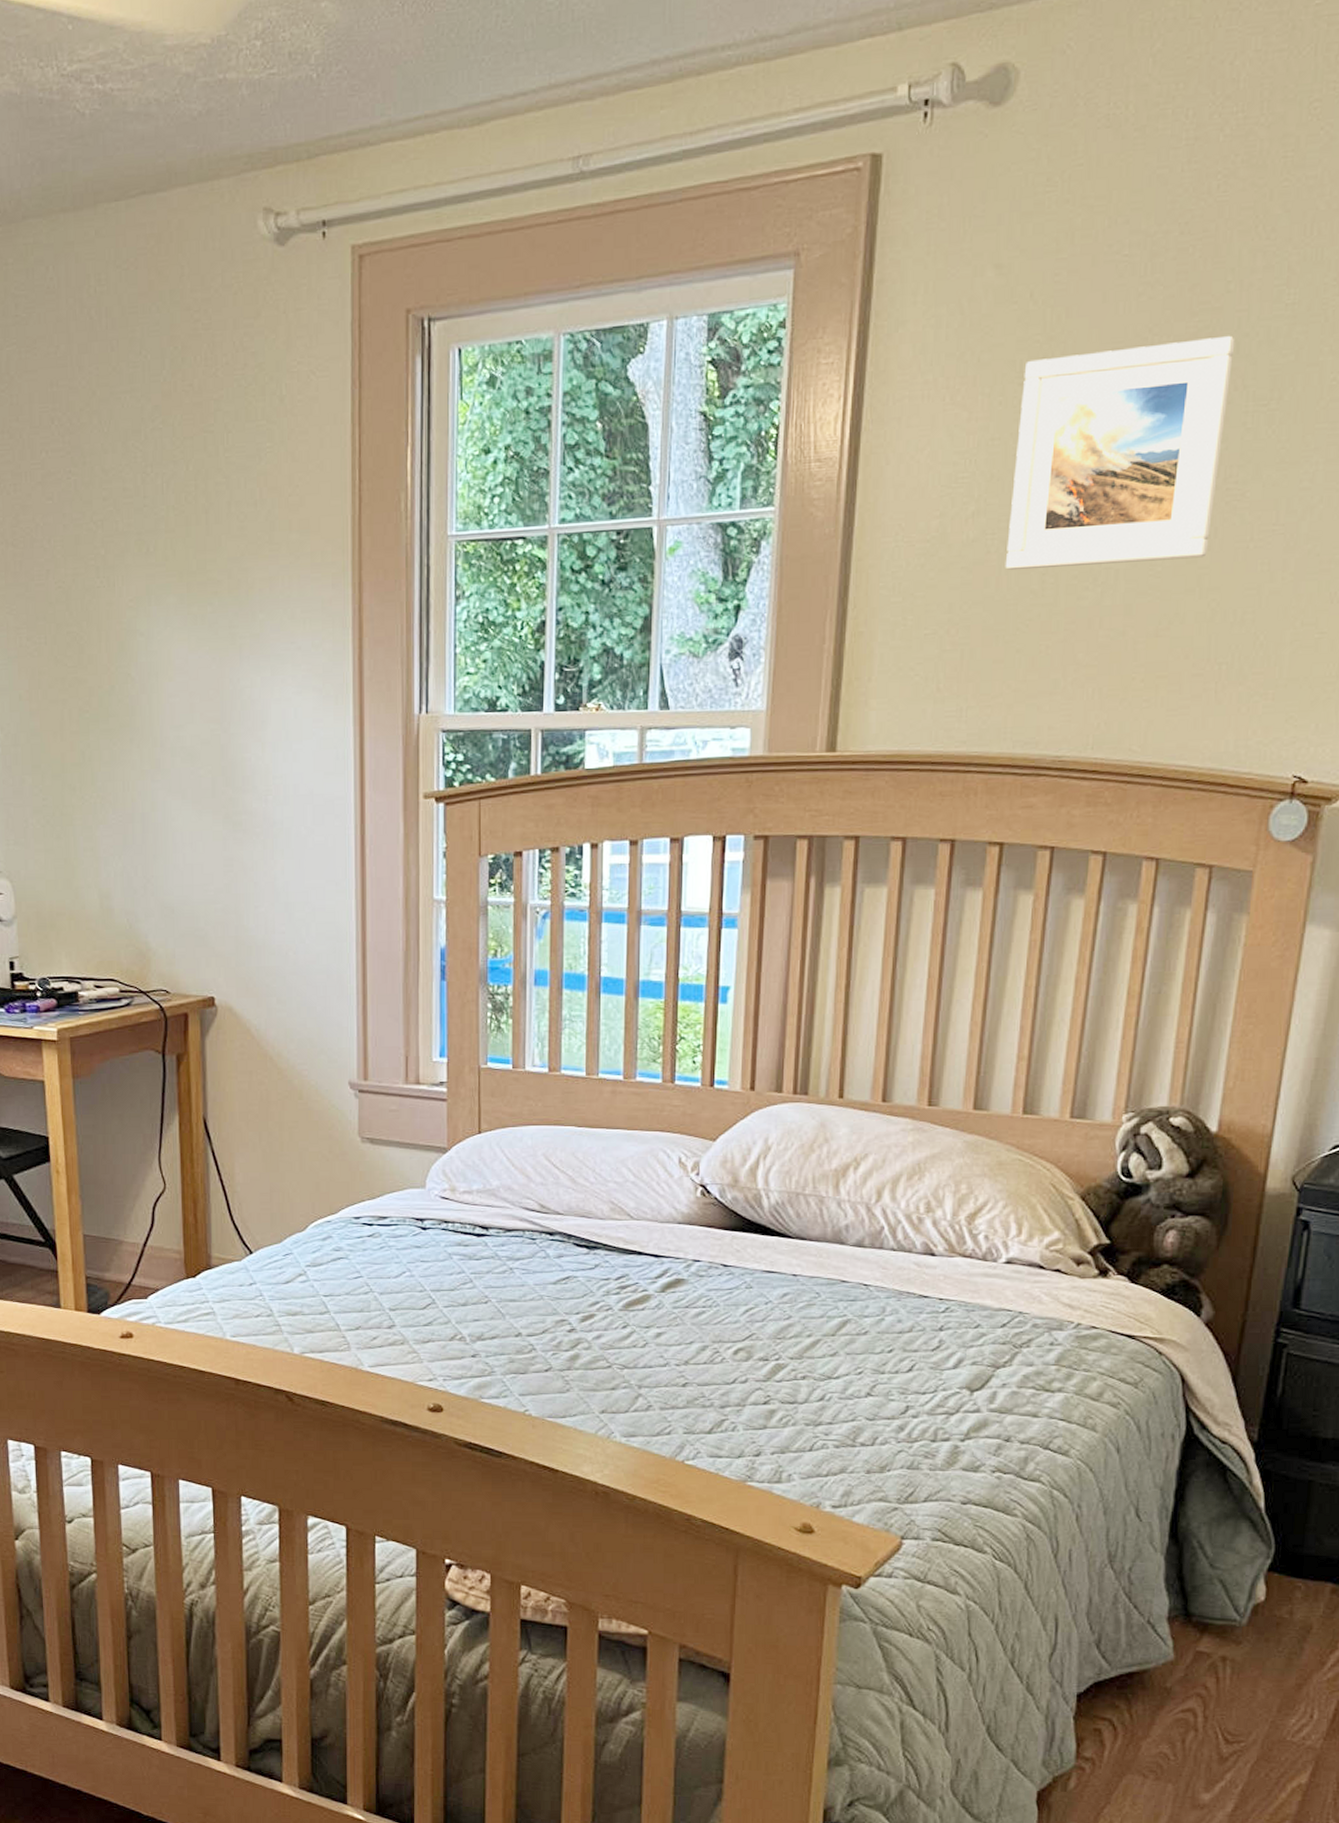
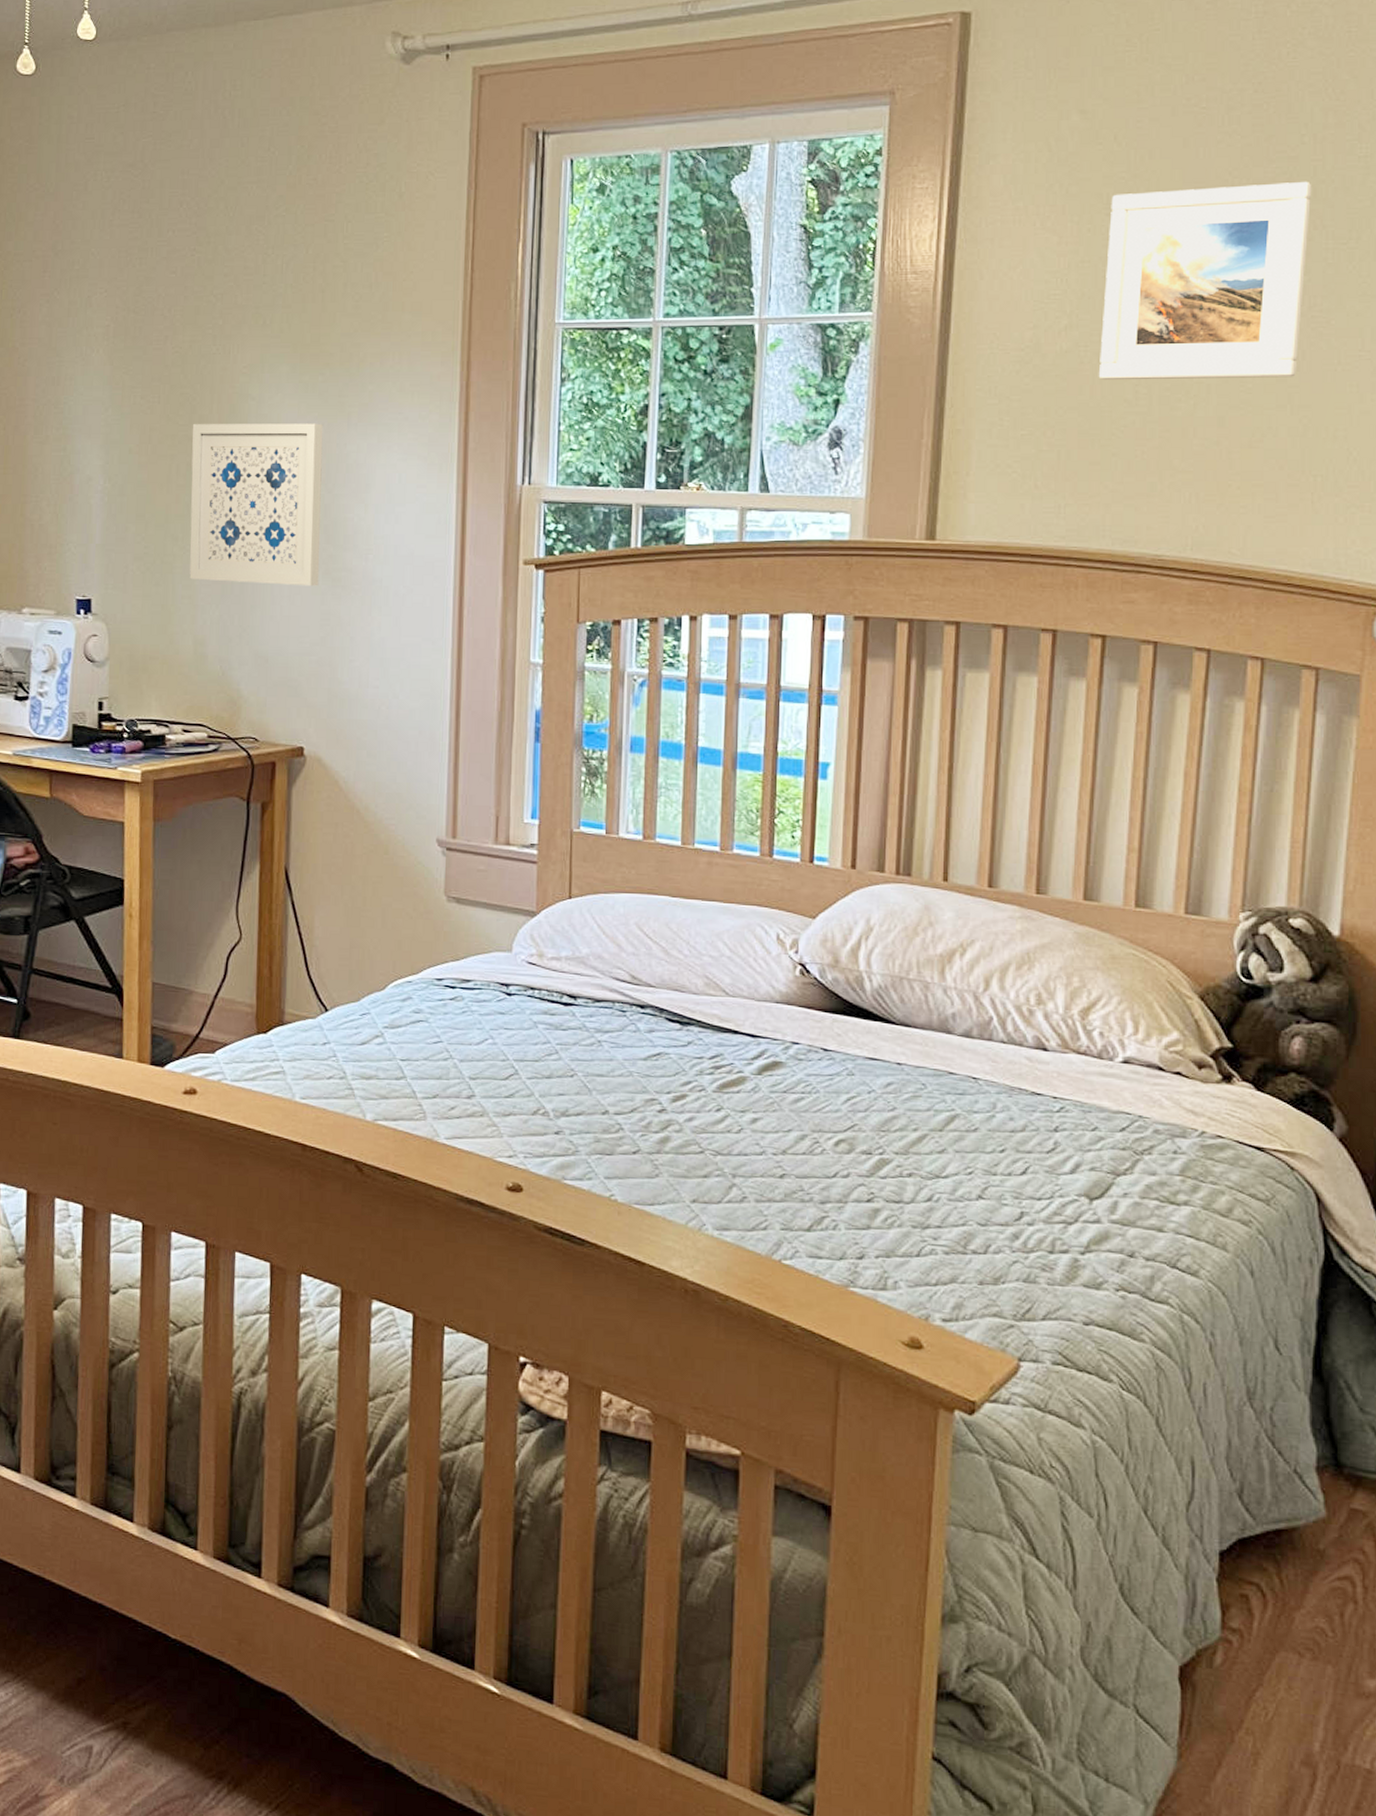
wall art: none [81,658,220,832] -> present [189,423,323,586]

